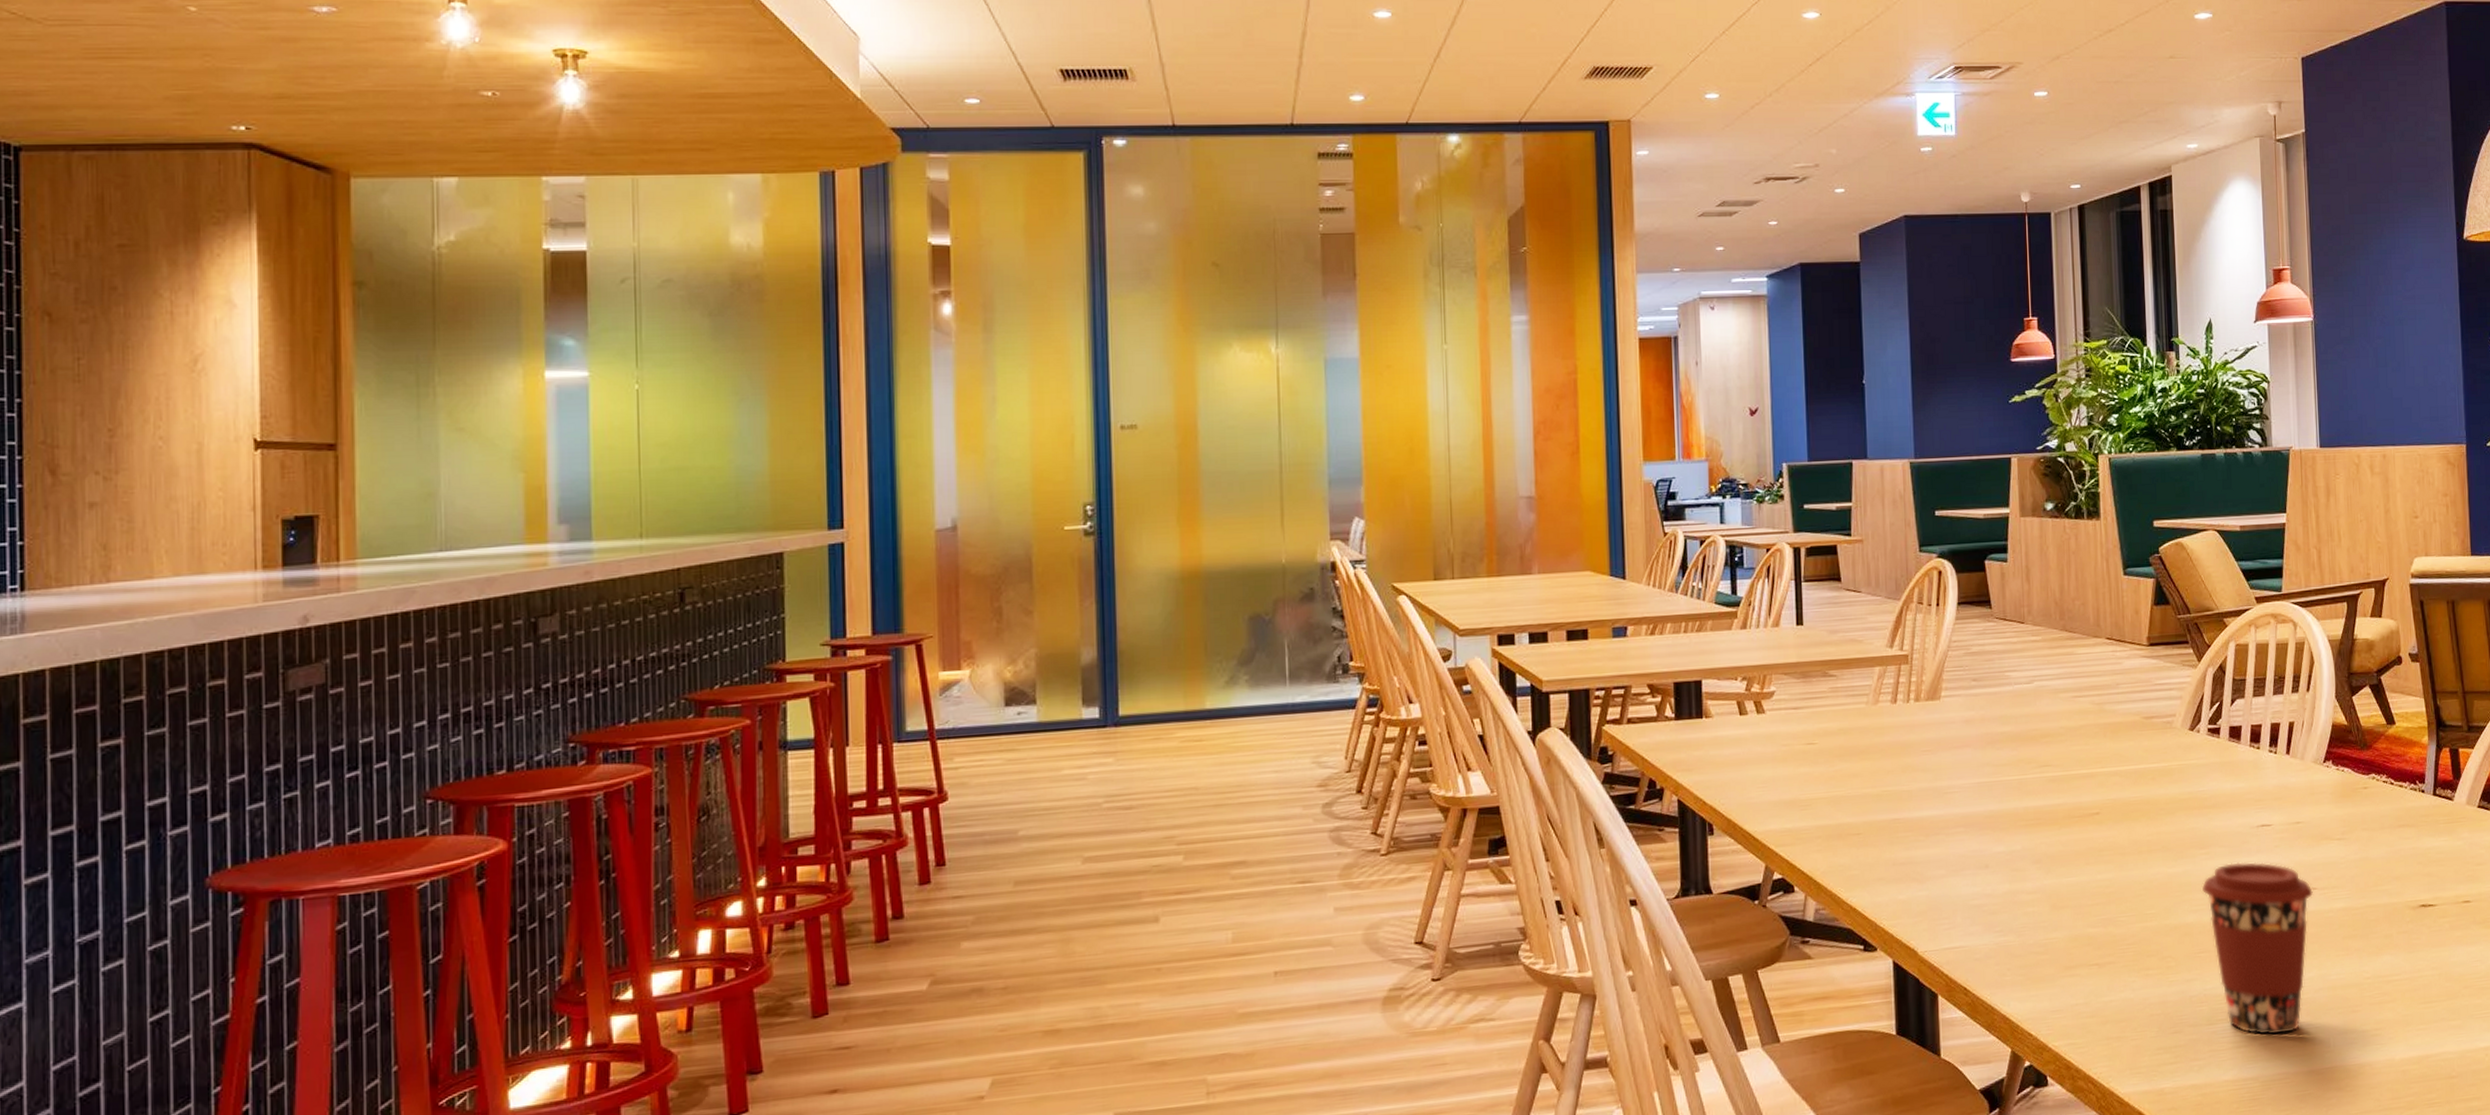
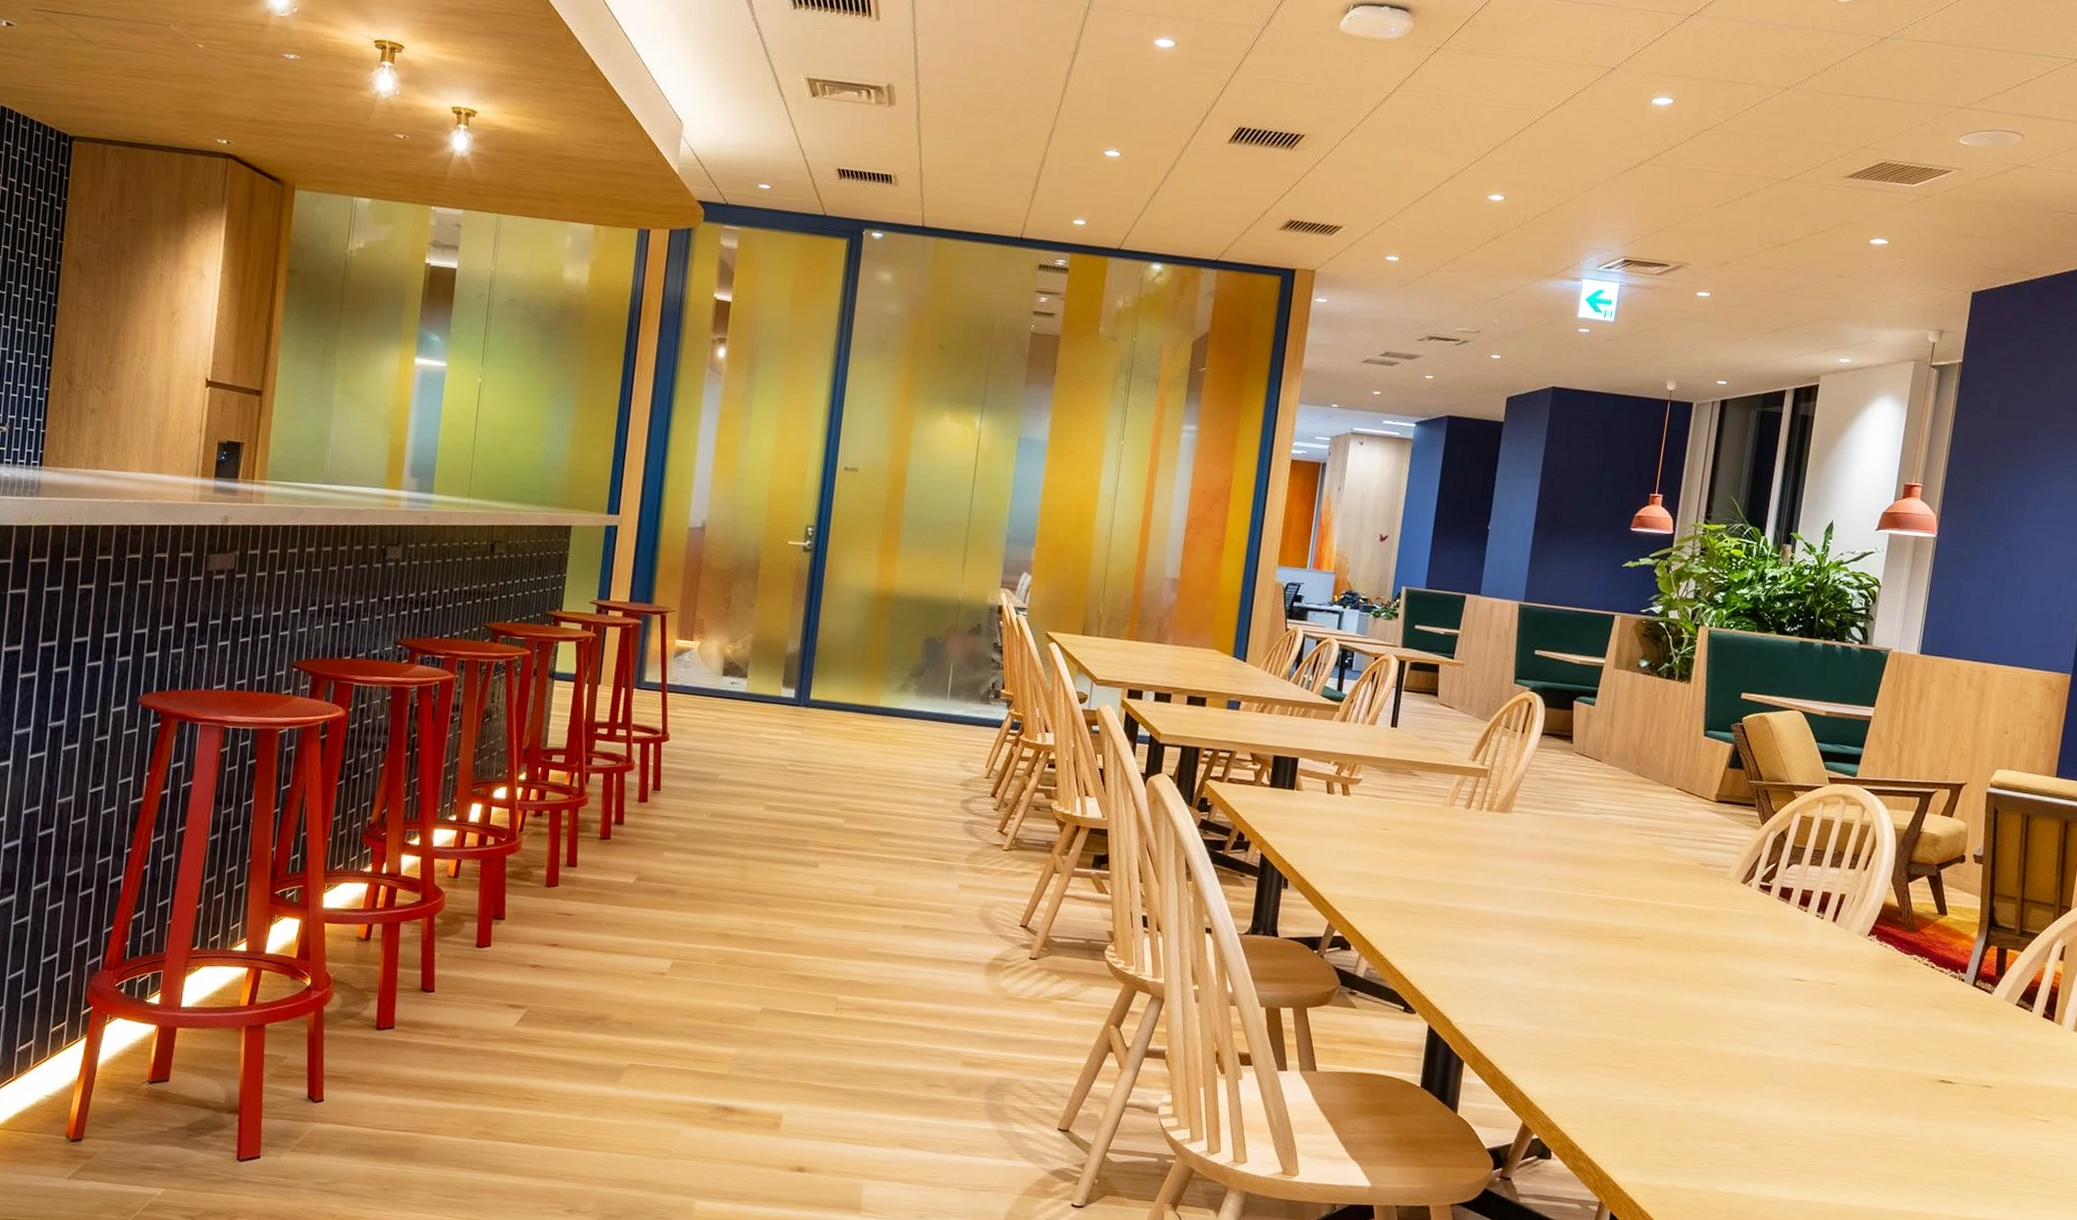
coffee cup: present [2201,862,2313,1035] -> none [1727,1005,1835,1164]

